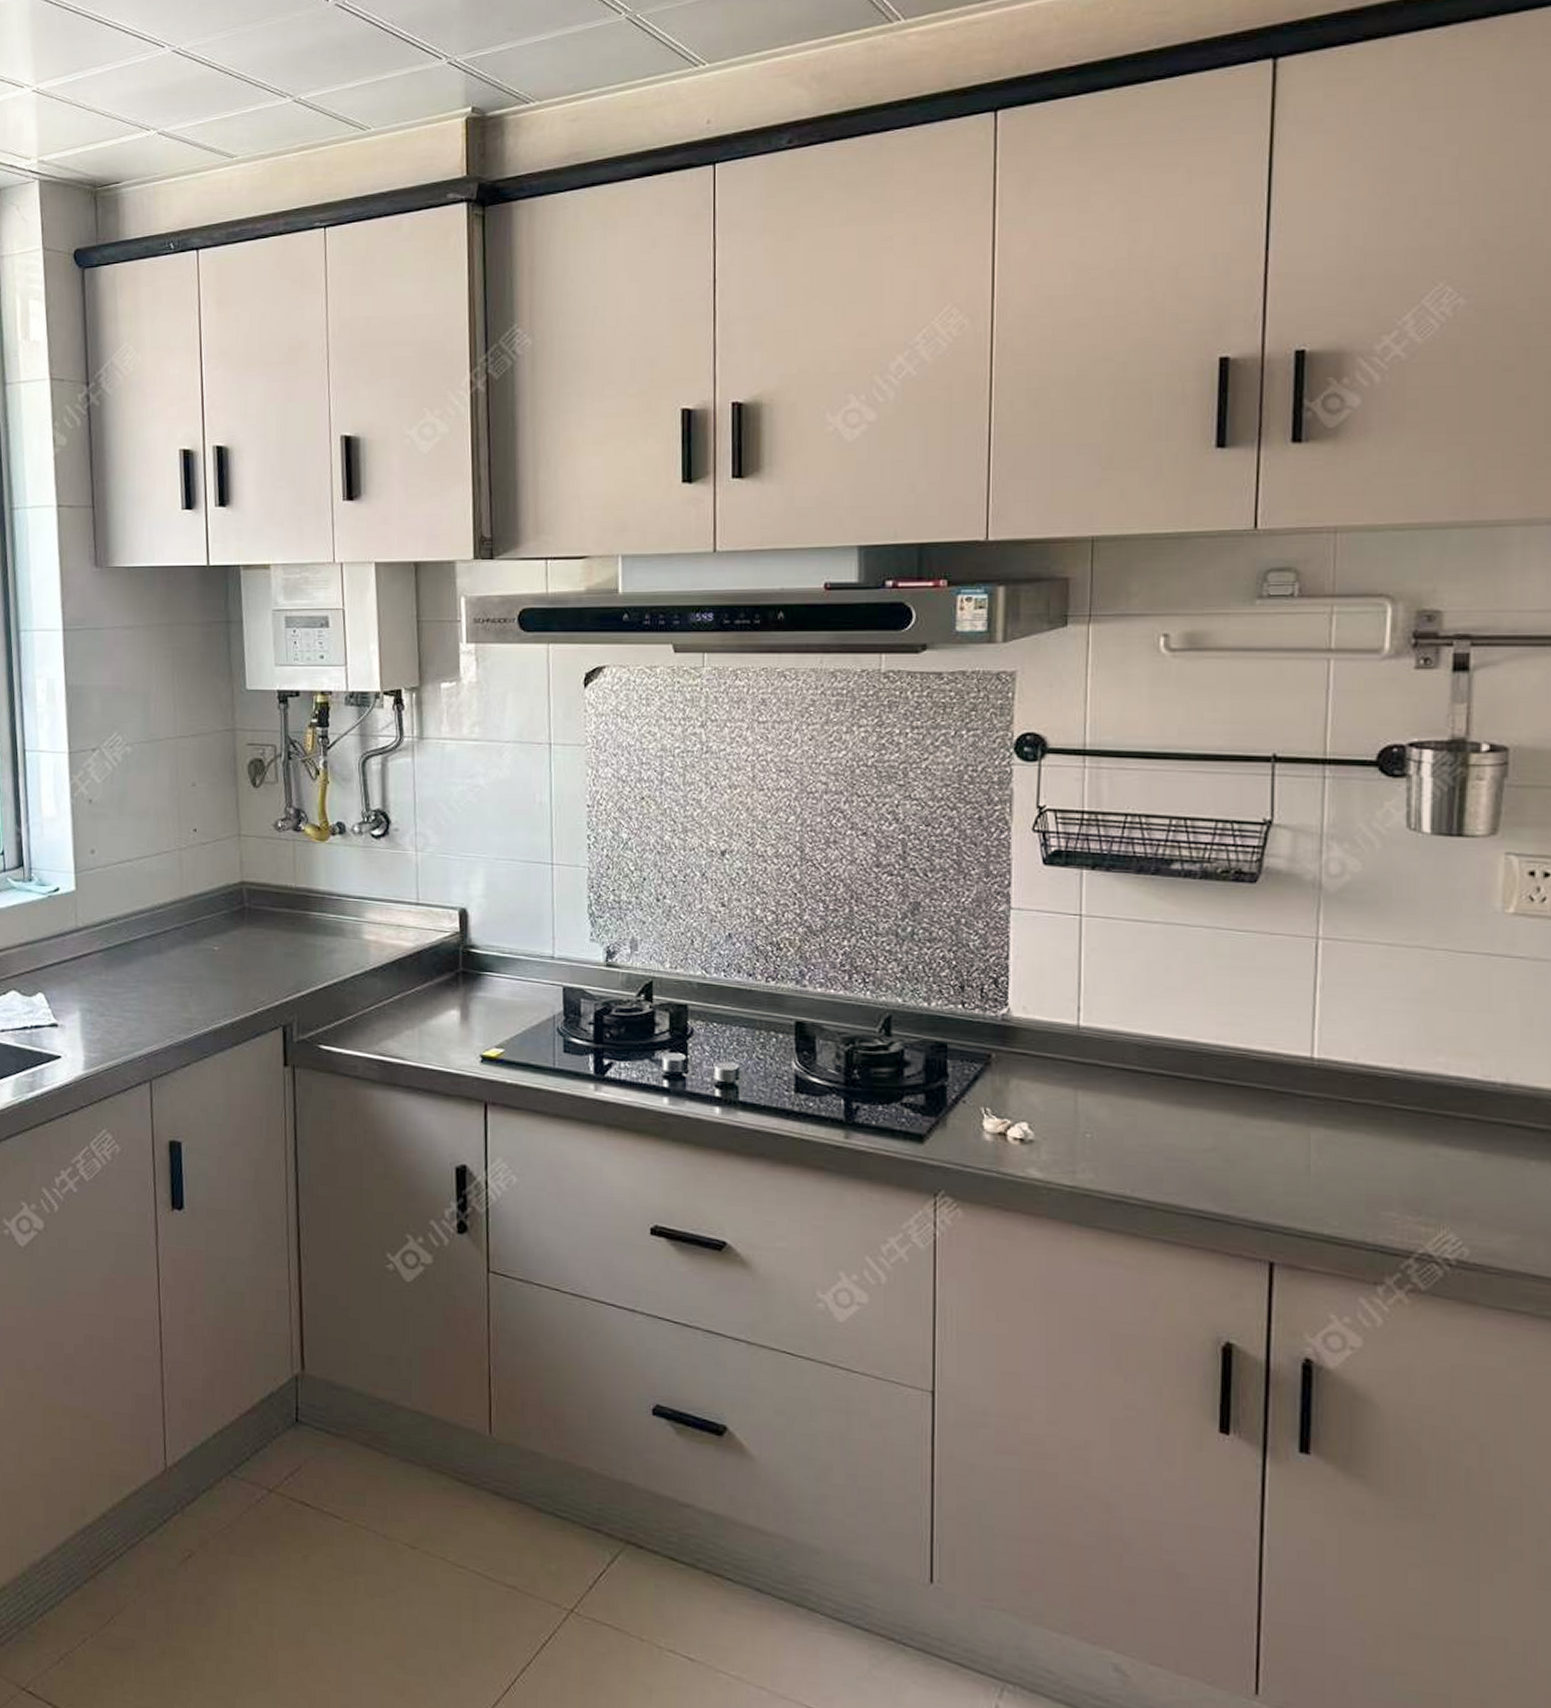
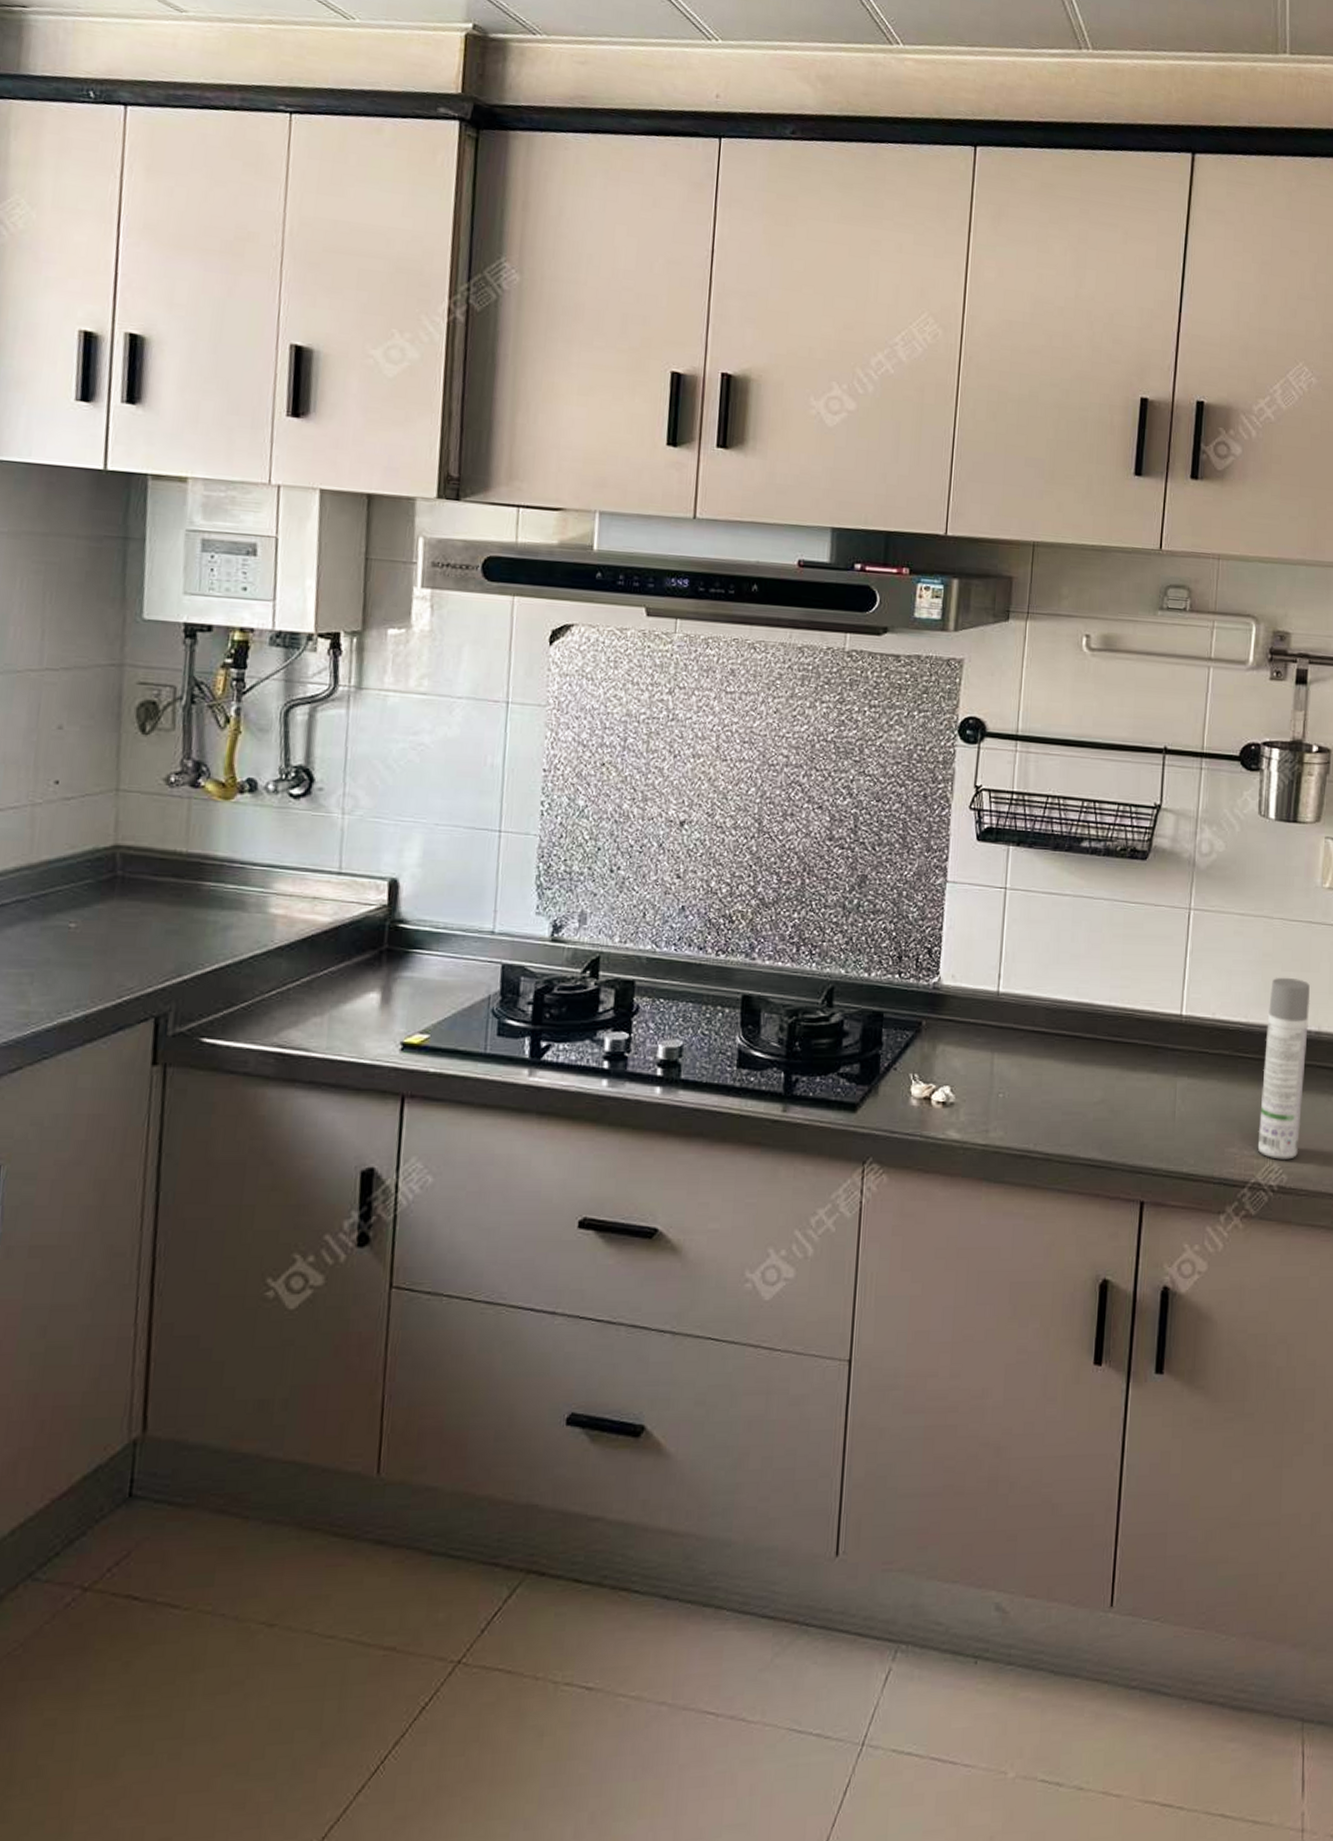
spray bottle: none [1425,1018,1493,1231] -> present [1257,977,1310,1160]

